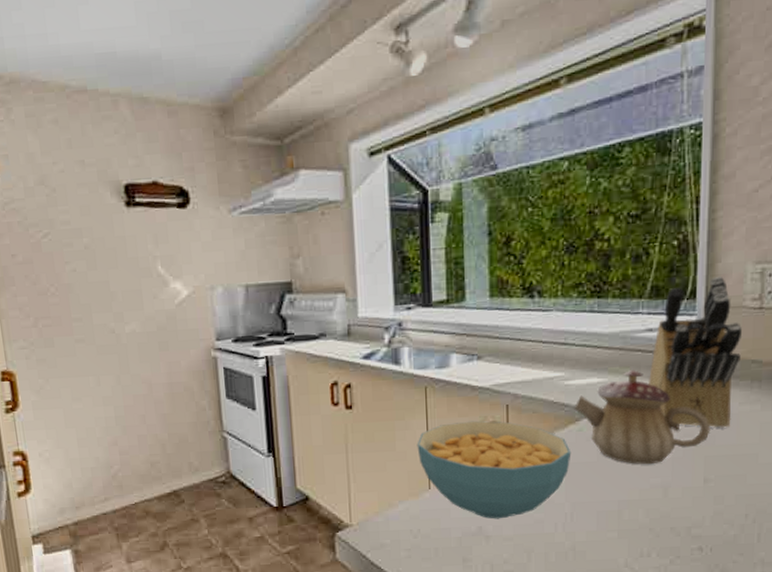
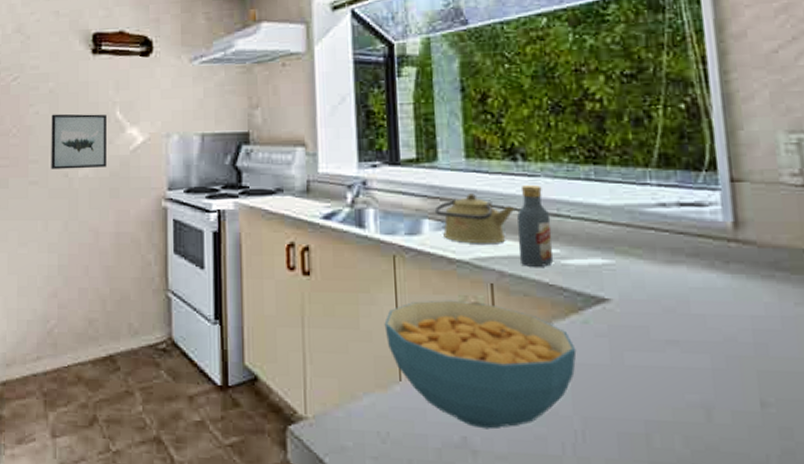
wall art: none [90,269,153,327] -> present [51,113,107,169]
kettle: none [461,329,530,372] -> present [434,194,515,244]
vodka: none [530,319,559,389] -> present [517,186,554,267]
teapot: present [574,370,711,465] -> none [575,252,760,375]
knife block: present [649,275,742,428] -> none [668,145,788,335]

